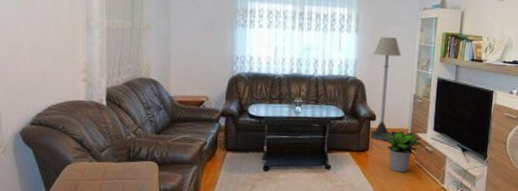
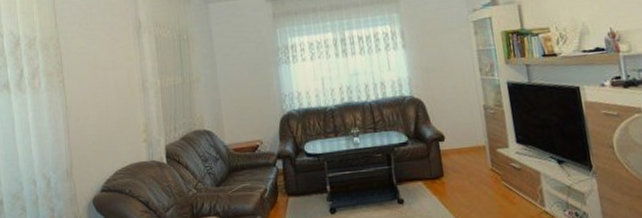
floor lamp: present [369,37,401,140] -> none [427,46,470,163]
potted plant: present [382,131,425,173] -> none [455,149,510,199]

